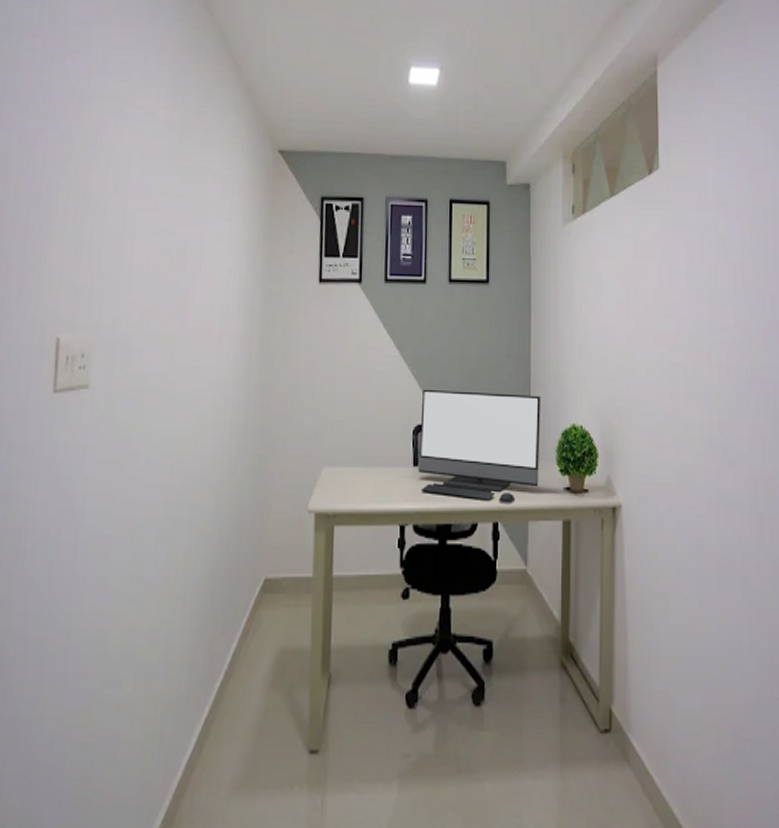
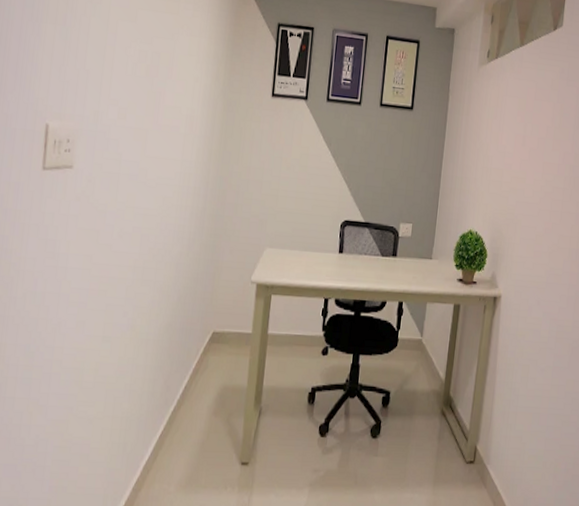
monitor: present [418,389,541,503] -> none [342,192,446,288]

